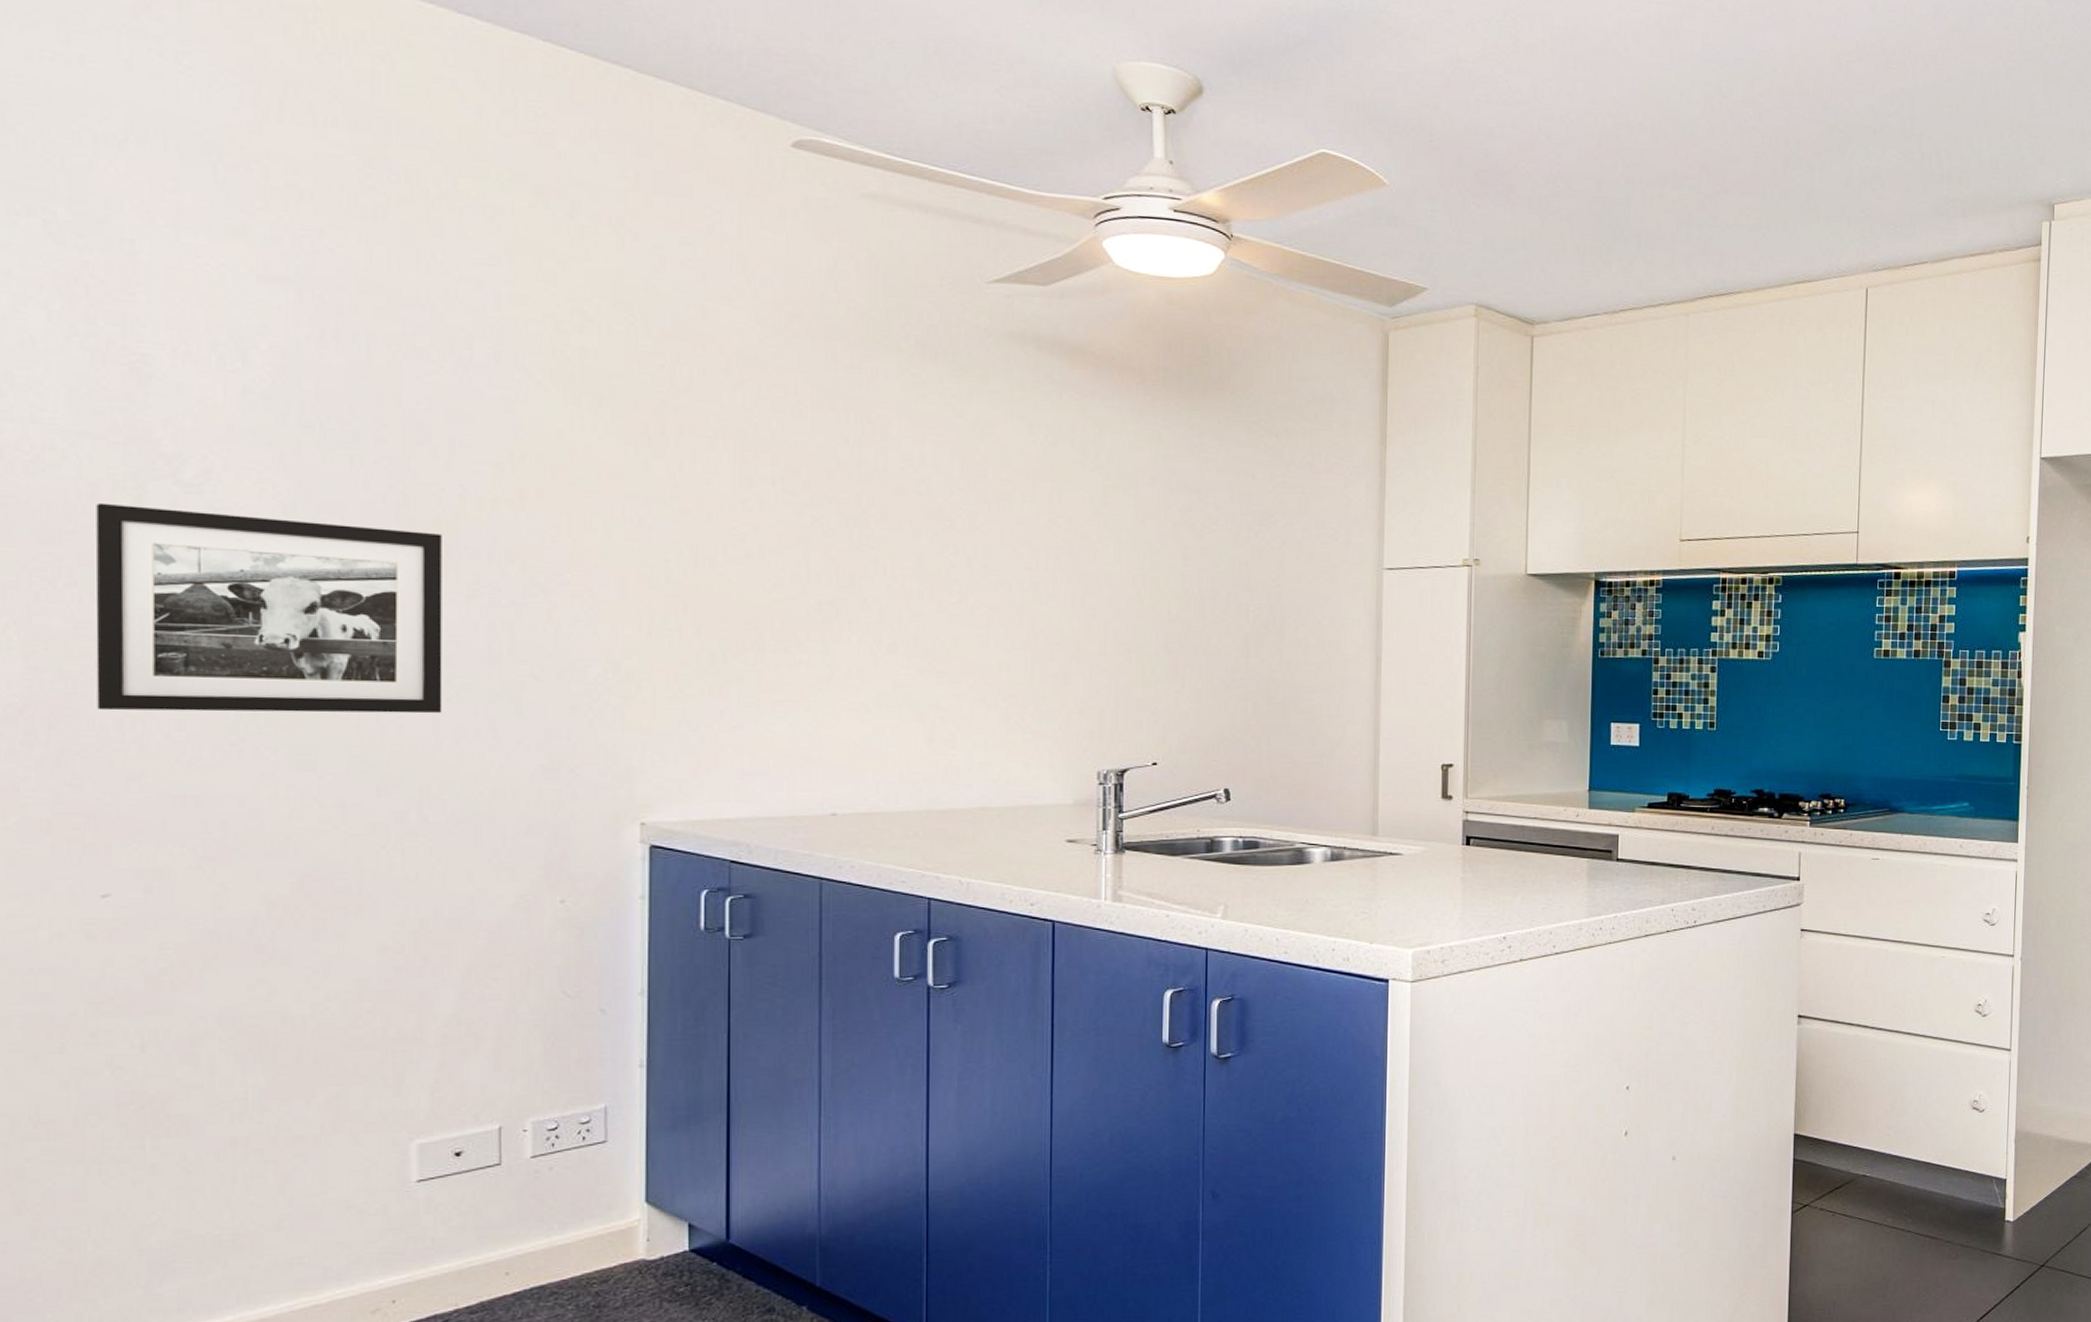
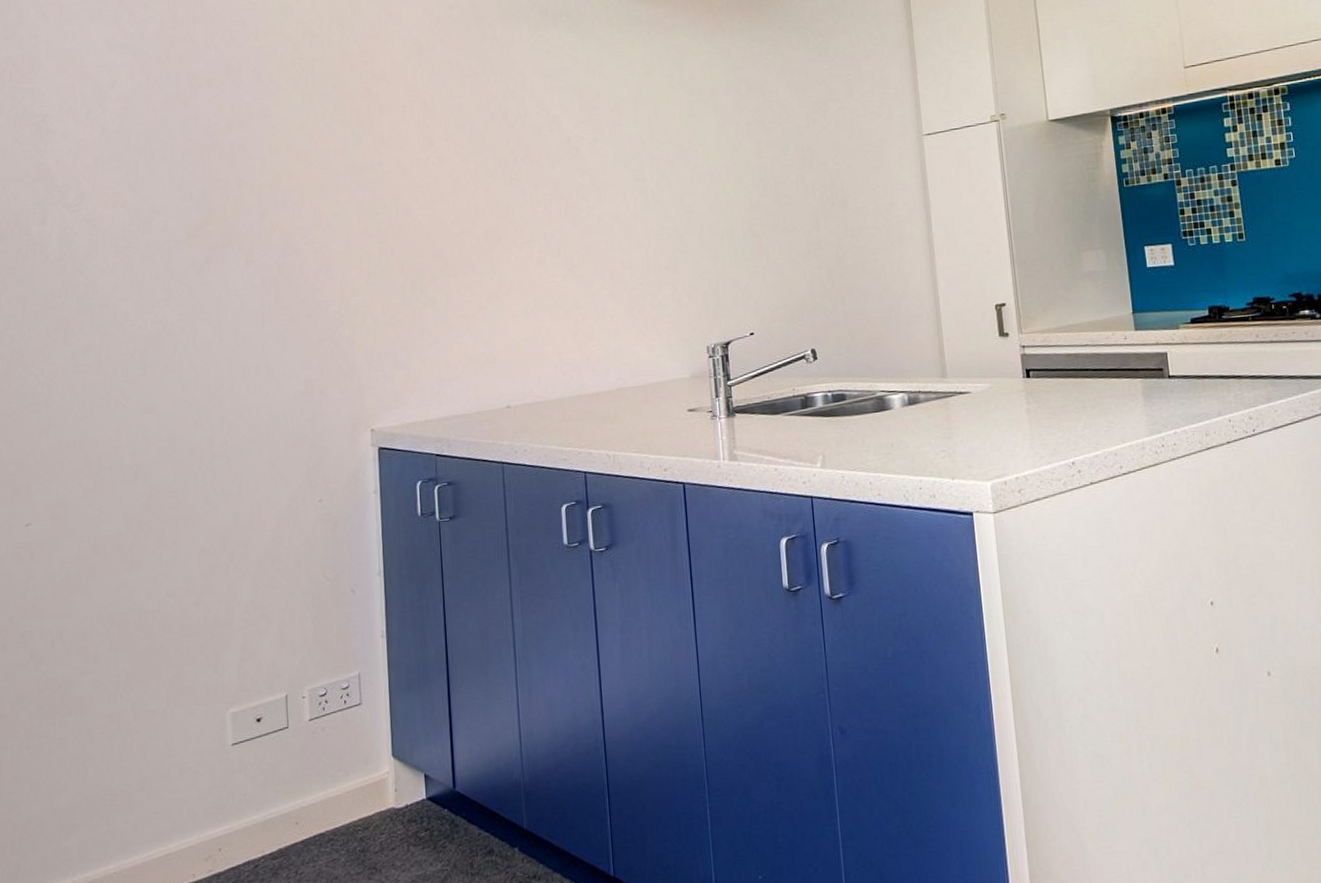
picture frame: present [95,502,442,714] -> none [18,217,234,382]

